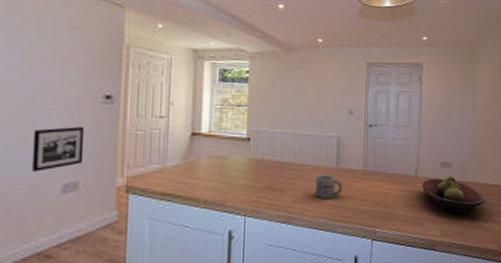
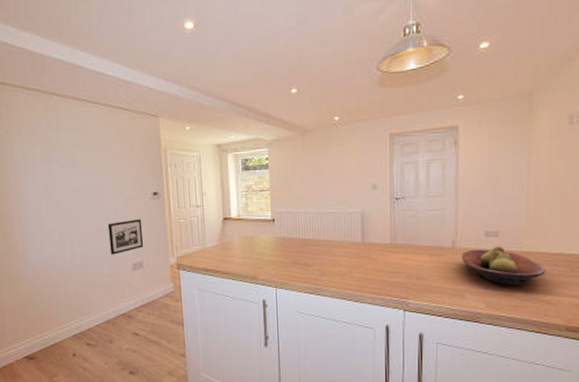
mug: present [315,174,343,199] -> none [340,249,370,272]

